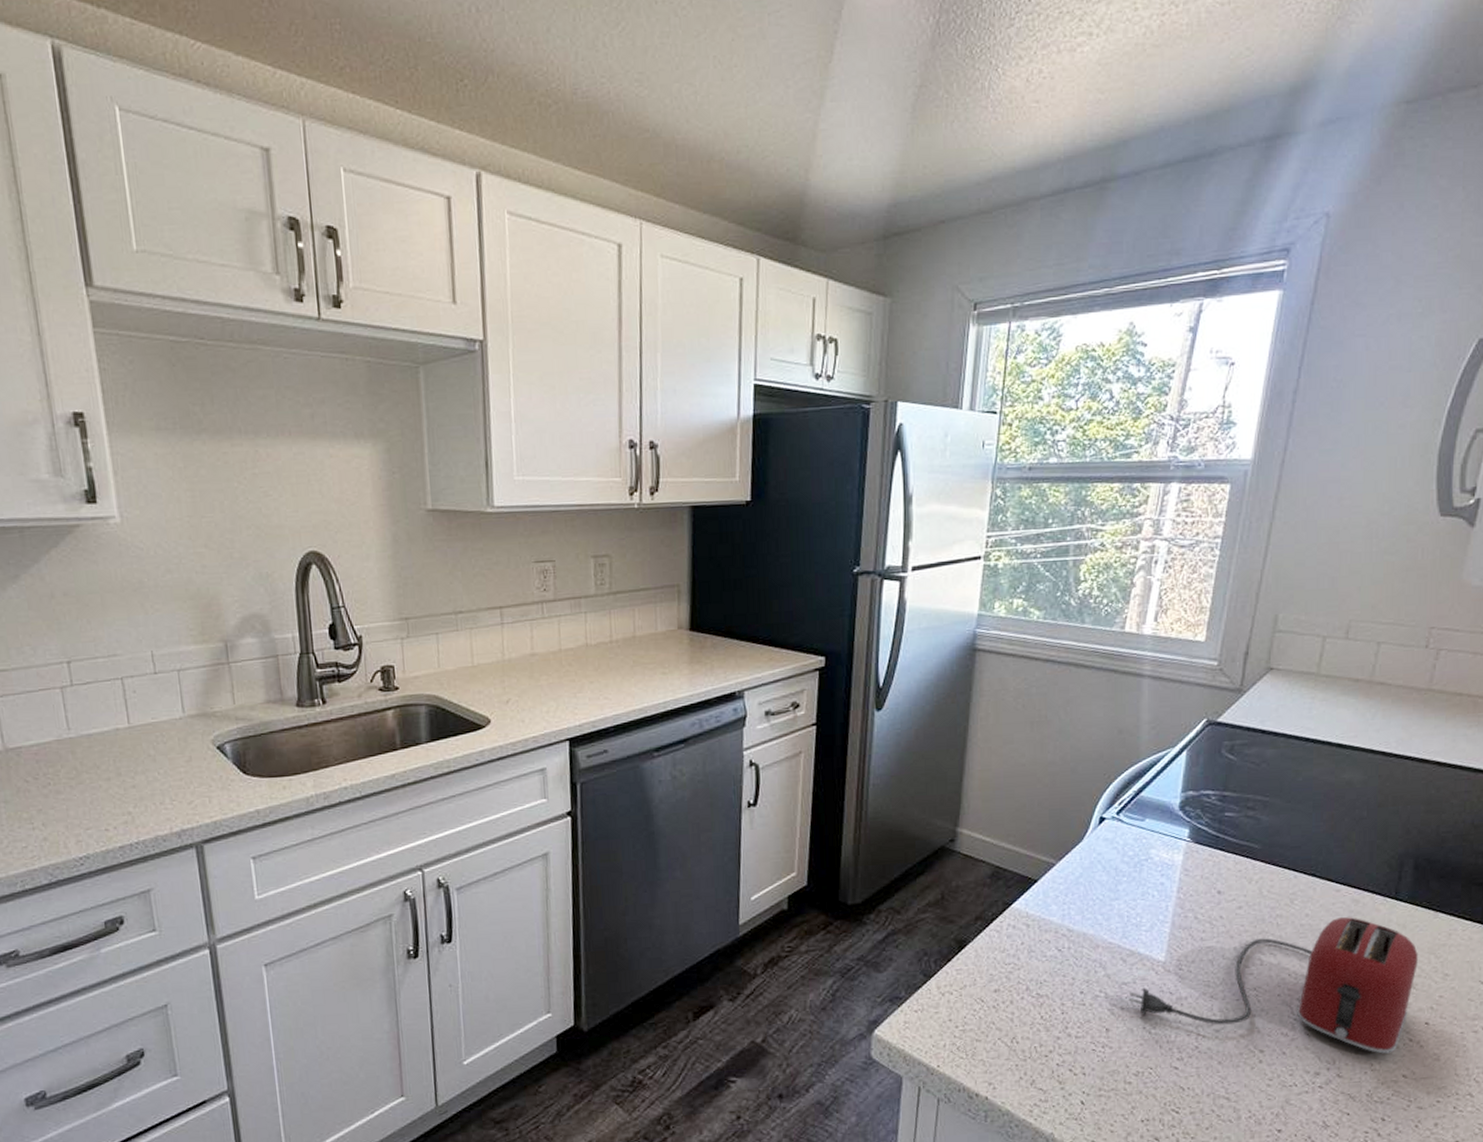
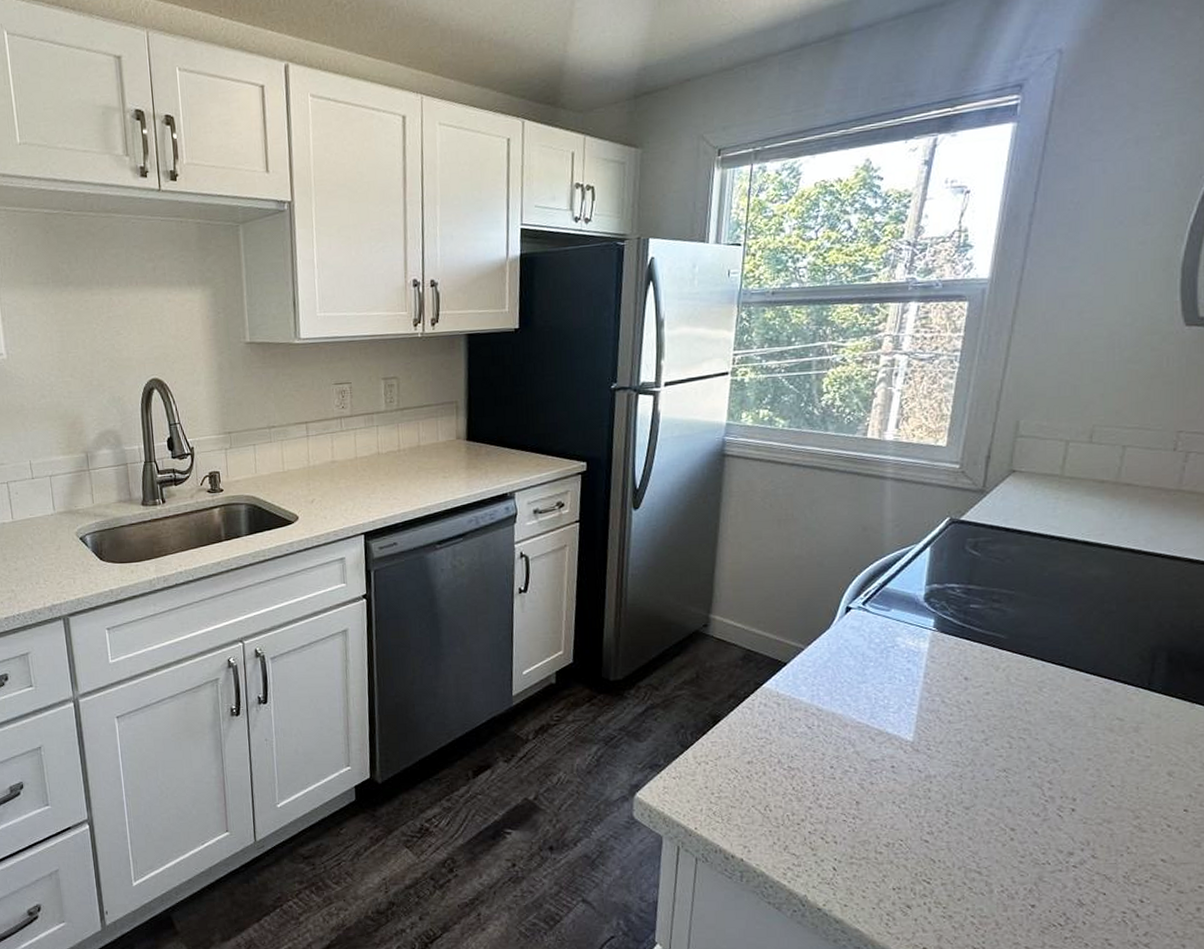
toaster: present [1128,917,1419,1054] -> none [877,705,1175,838]

